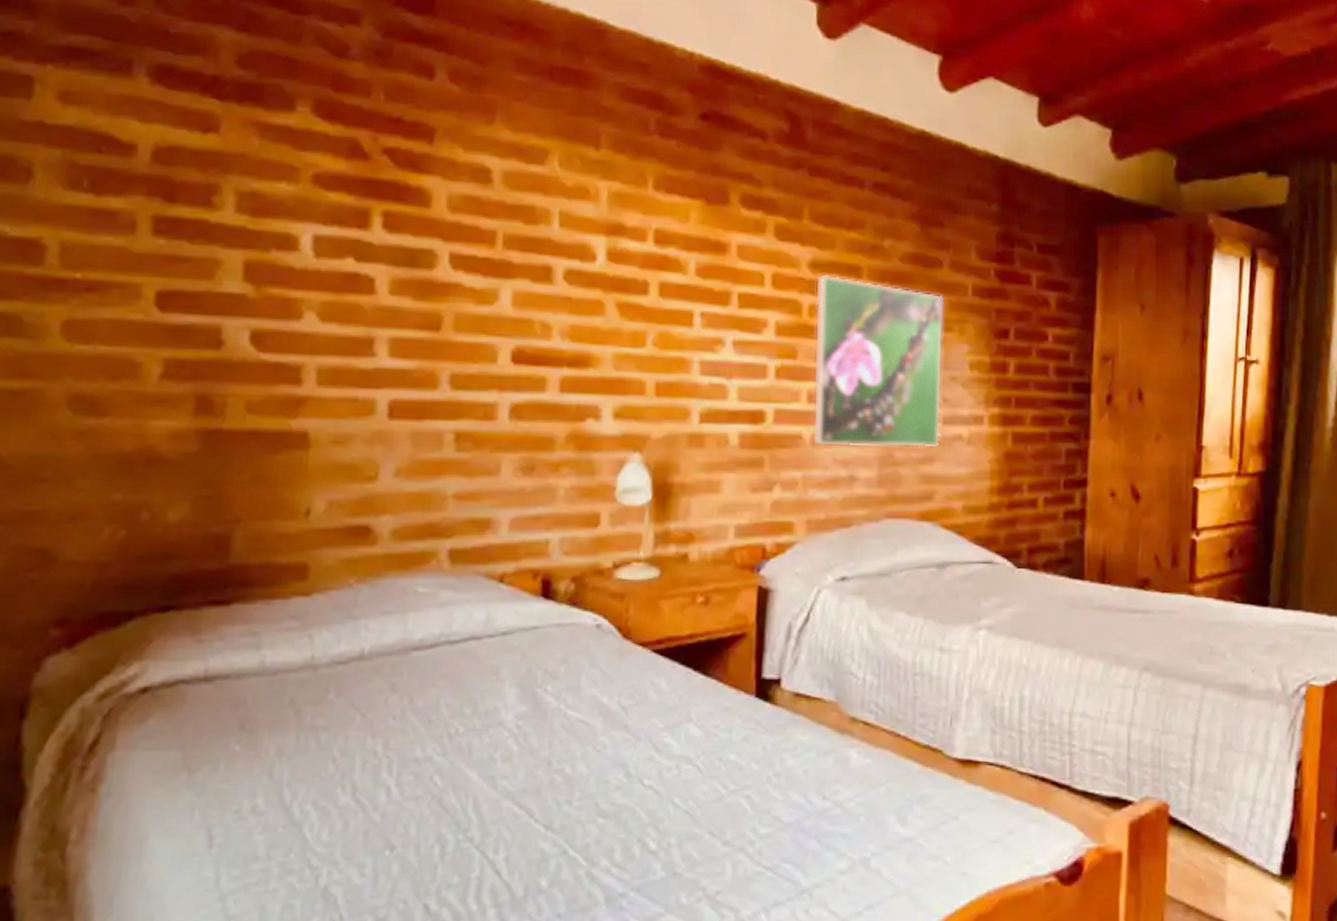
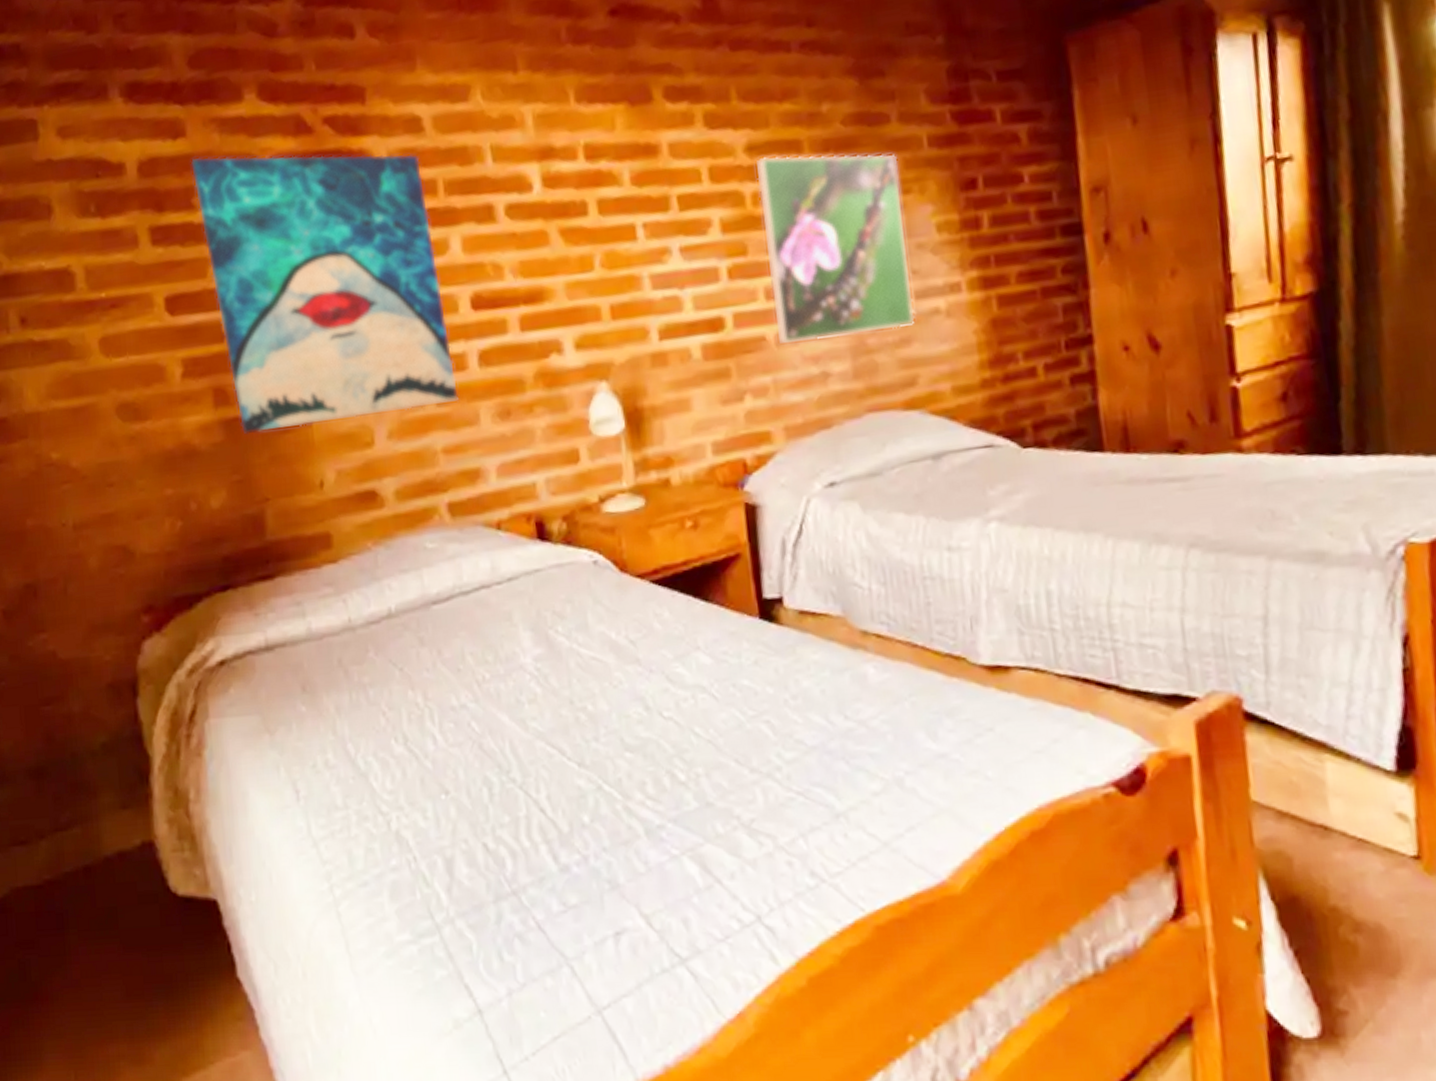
wall art: none [218,156,482,451] -> present [190,154,458,435]

